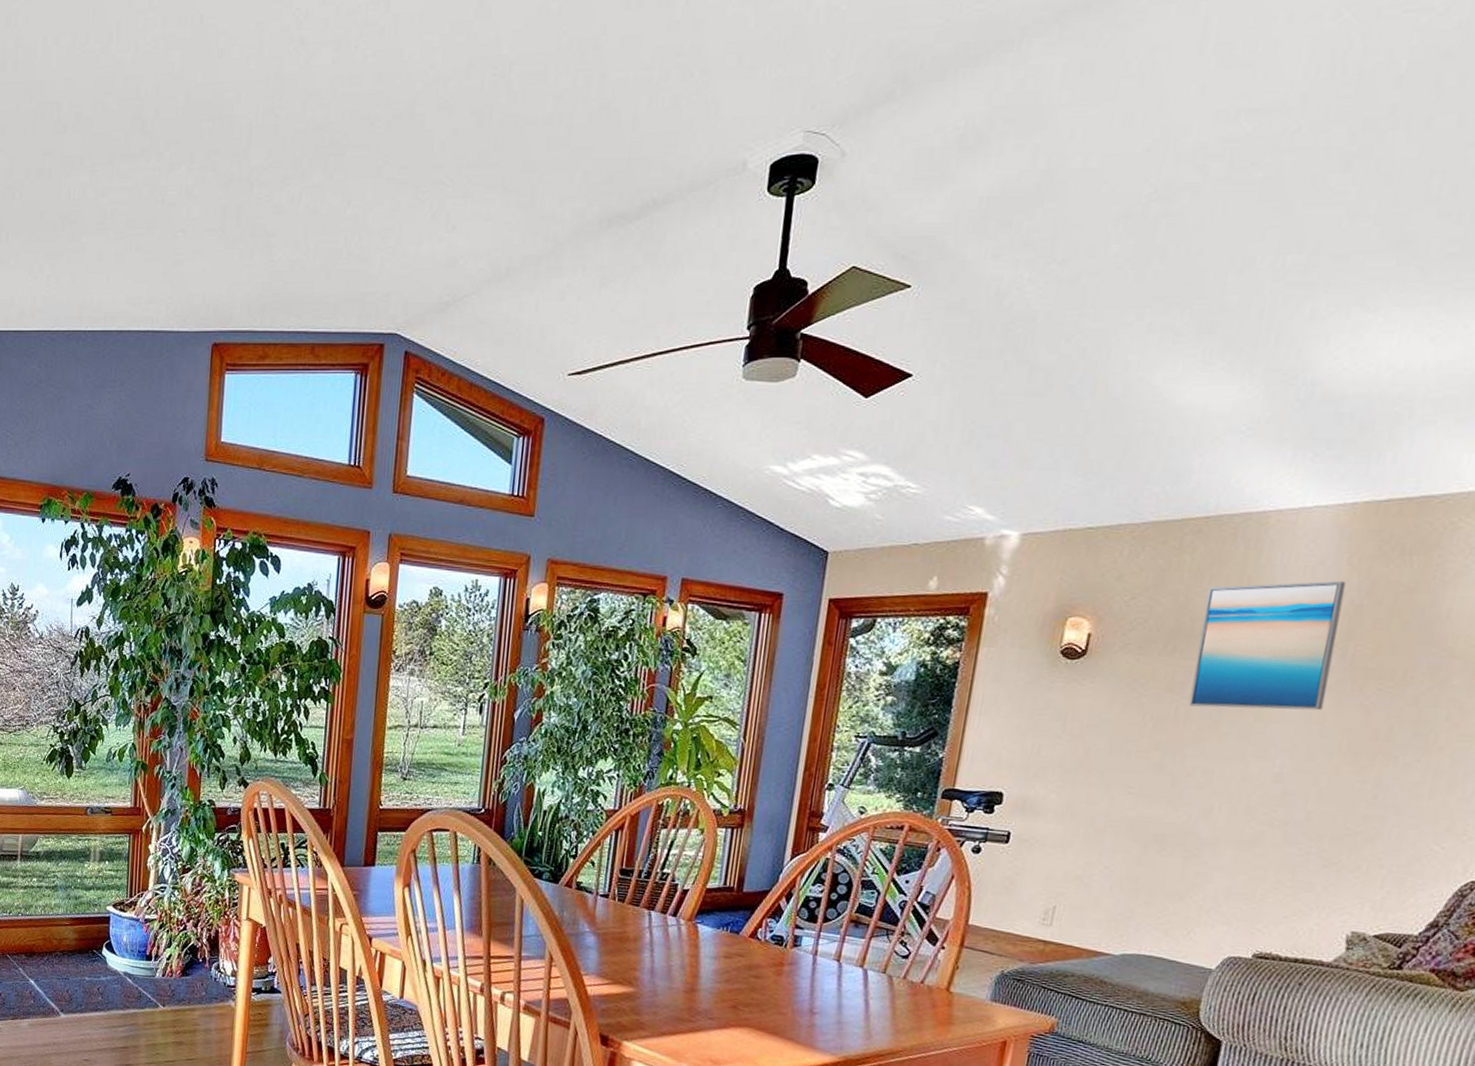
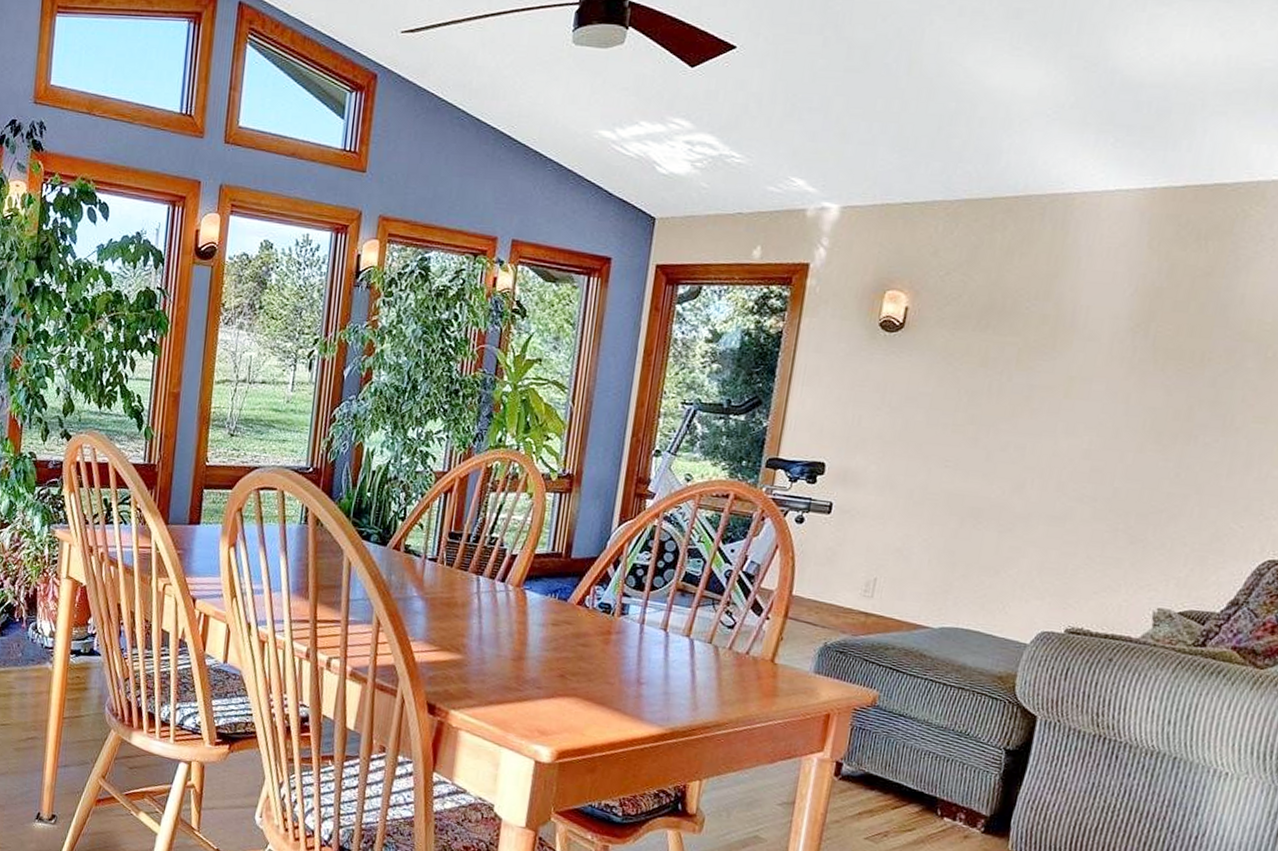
wall art: present [1188,581,1347,711] -> none [1001,263,1147,389]

